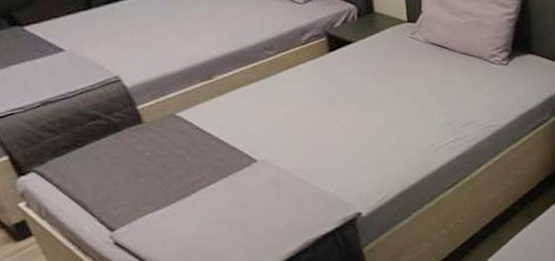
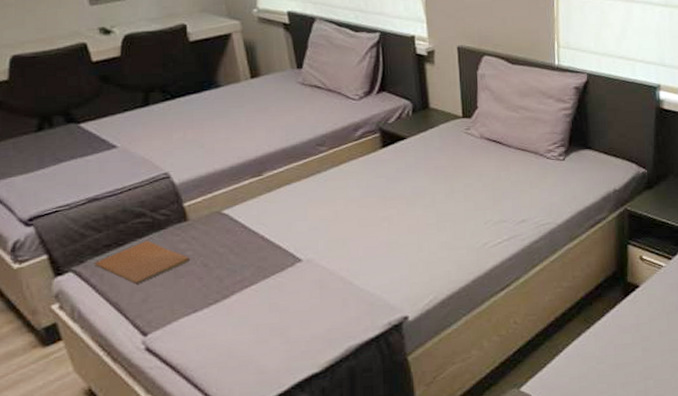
book: none [55,142,148,184] -> present [94,240,190,284]

